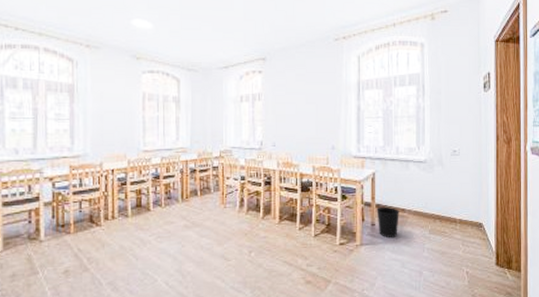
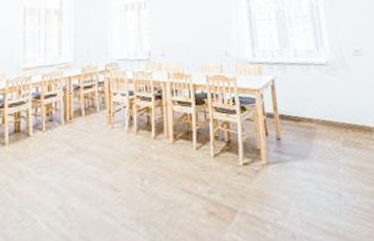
wastebasket: present [376,206,399,238] -> none [280,117,308,154]

